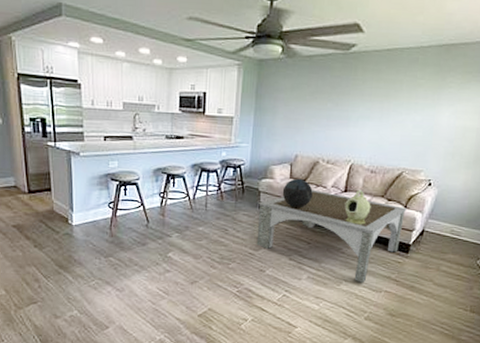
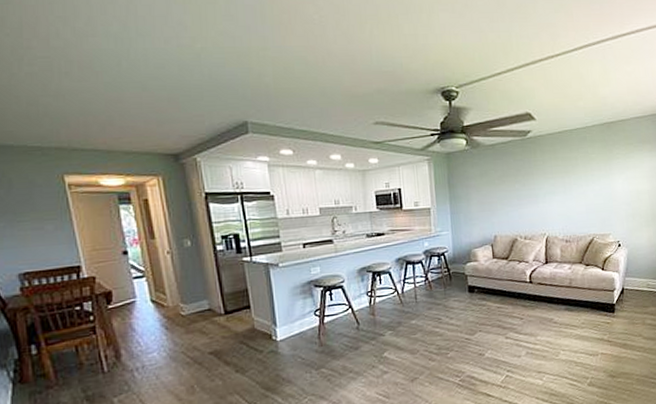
coffee table: present [256,189,407,283] -> none [467,265,605,350]
decorative sphere: present [282,178,313,209] -> none [488,257,517,287]
vessel: present [344,189,371,225] -> none [548,259,573,293]

